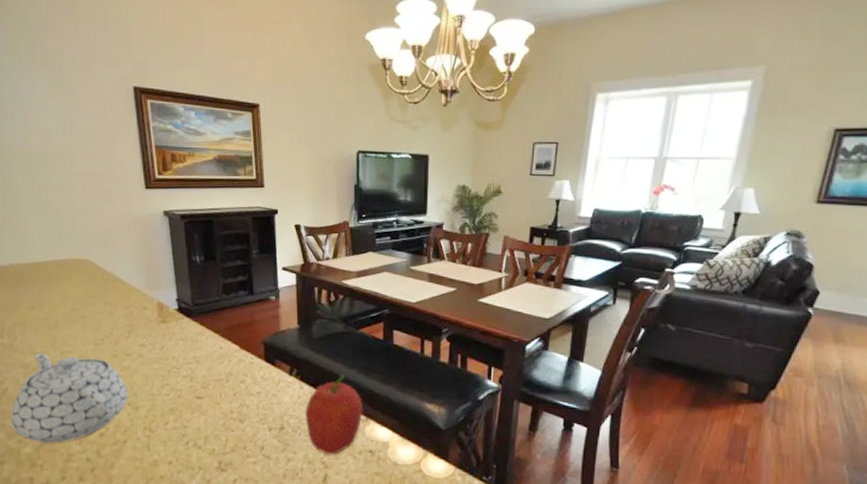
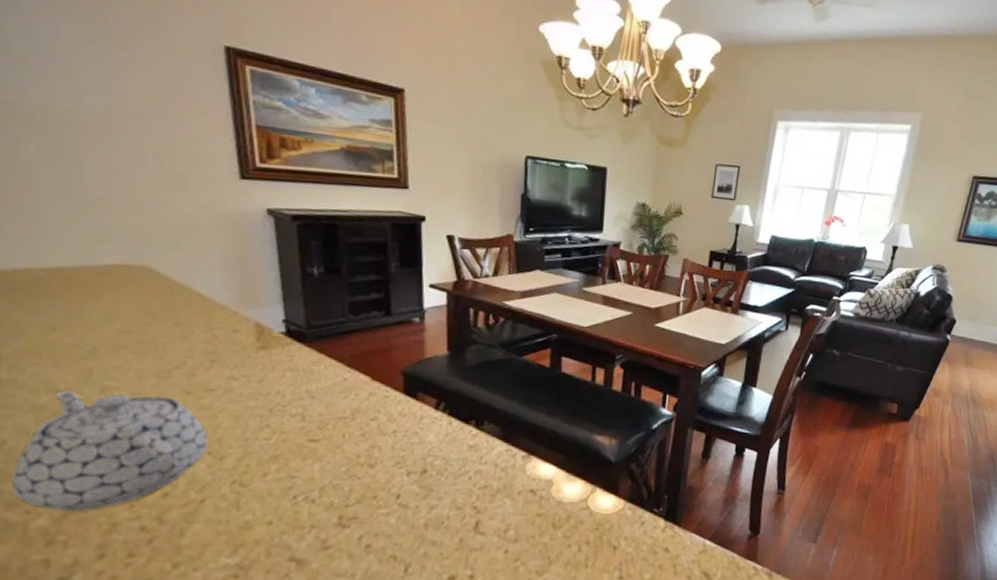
fruit: present [304,375,363,456] -> none [453,408,525,499]

